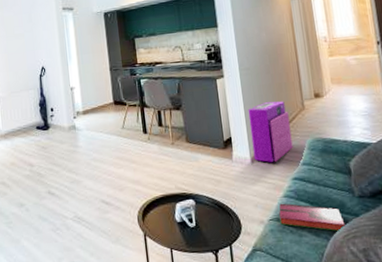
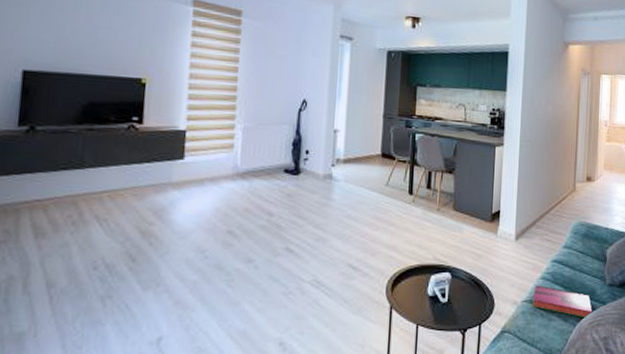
air purifier: present [248,101,293,162] -> none [519,179,560,241]

